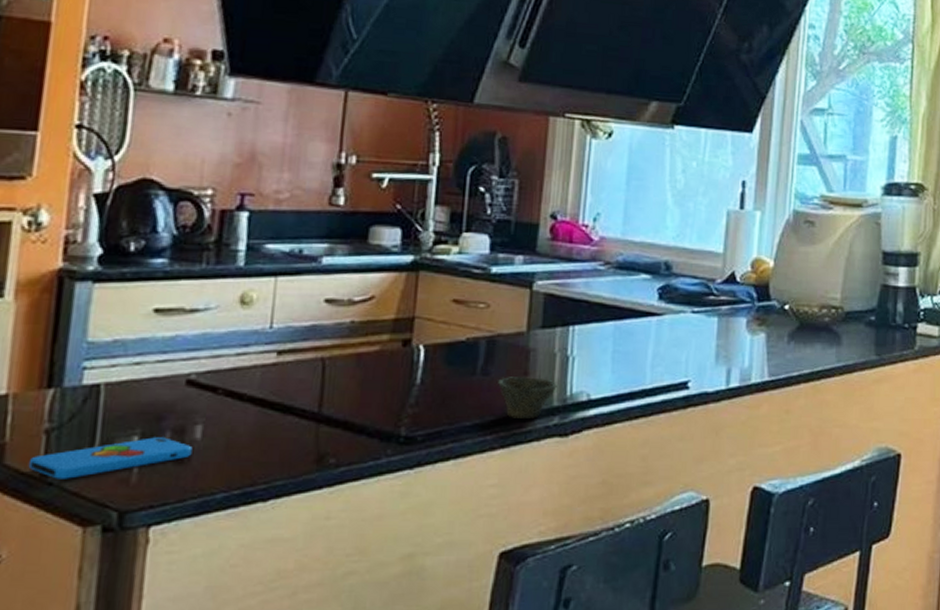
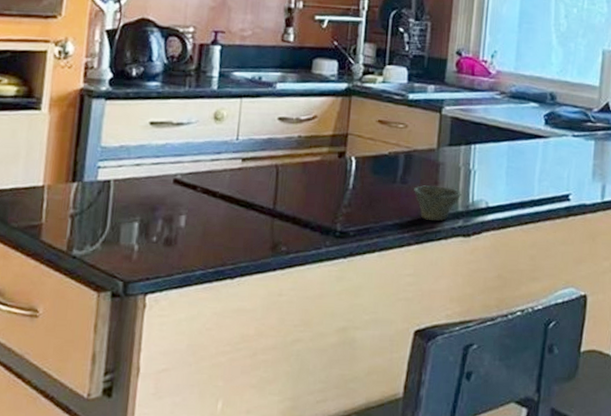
smartphone: present [28,437,193,479] -> none [58,224,178,254]

